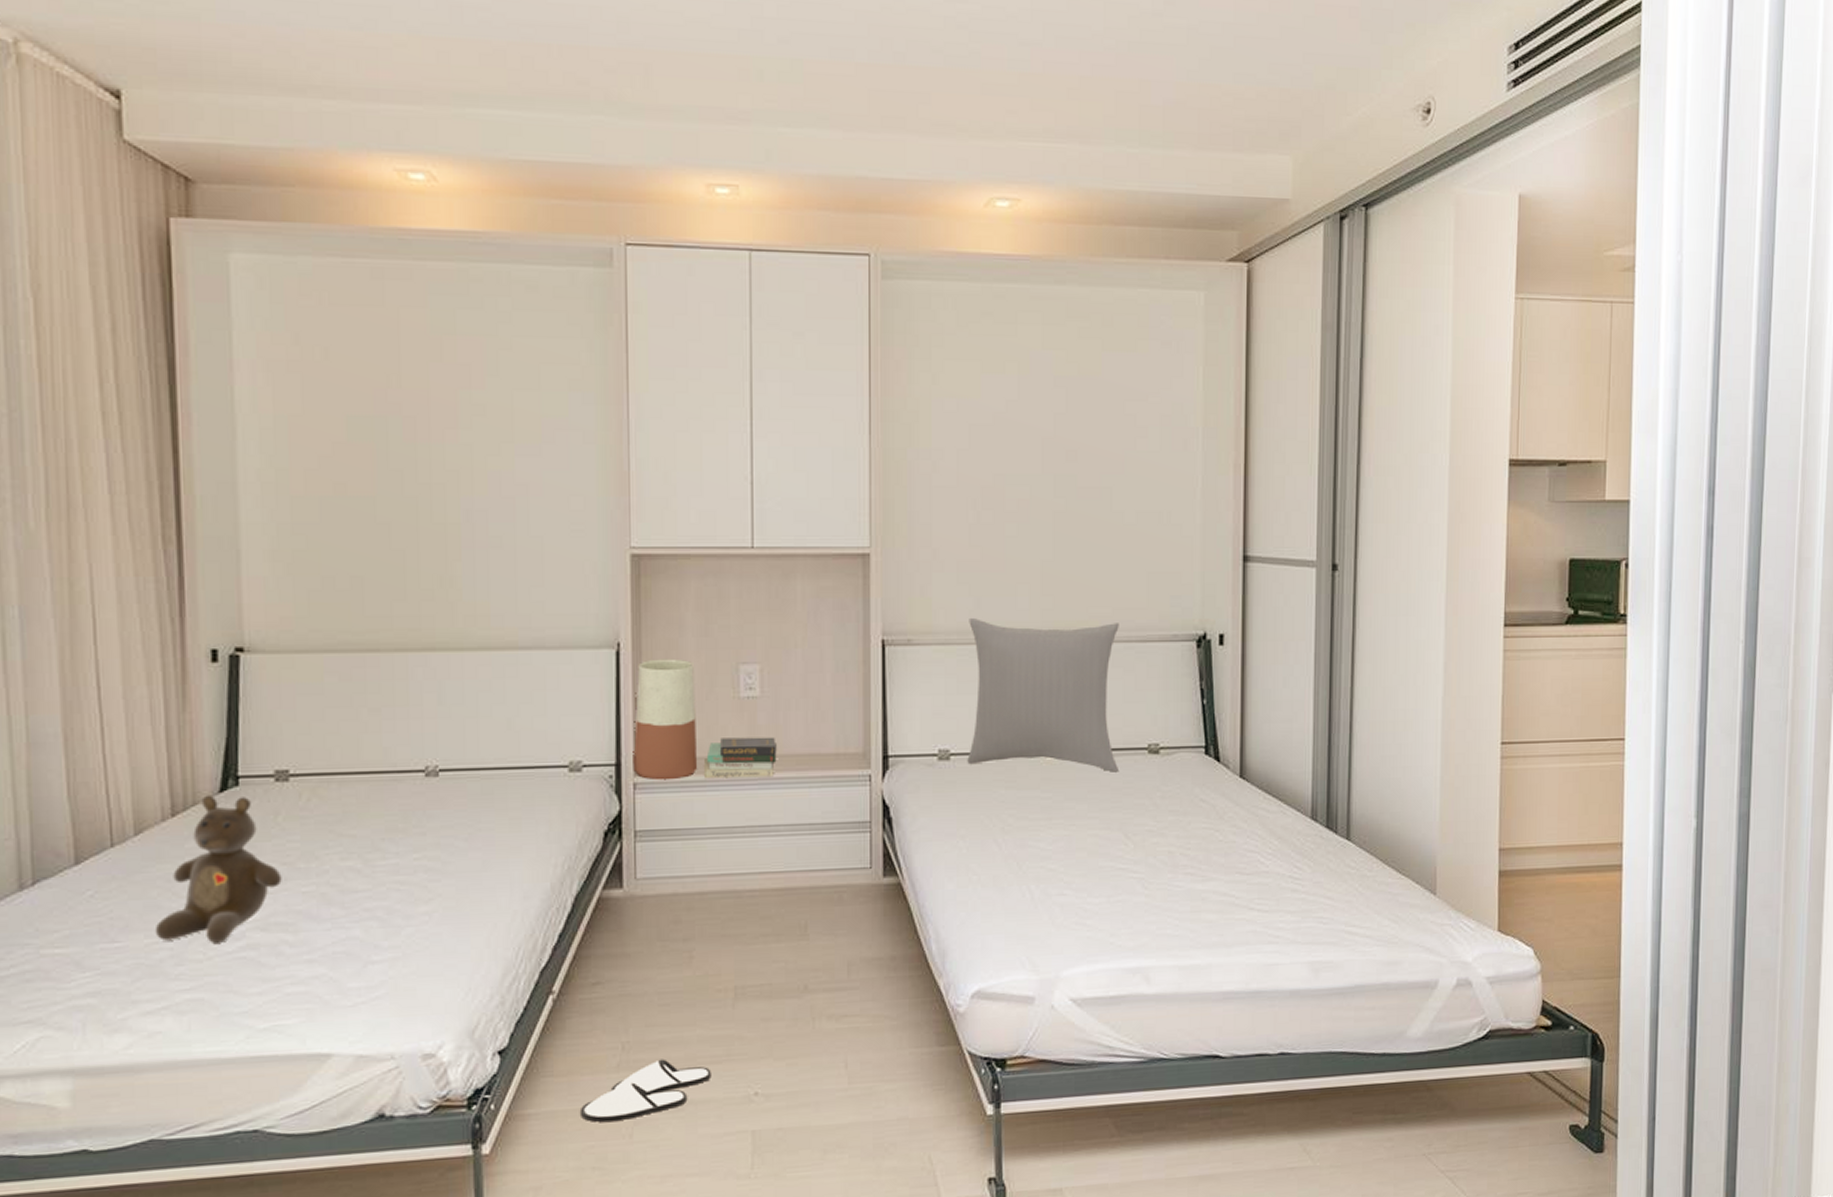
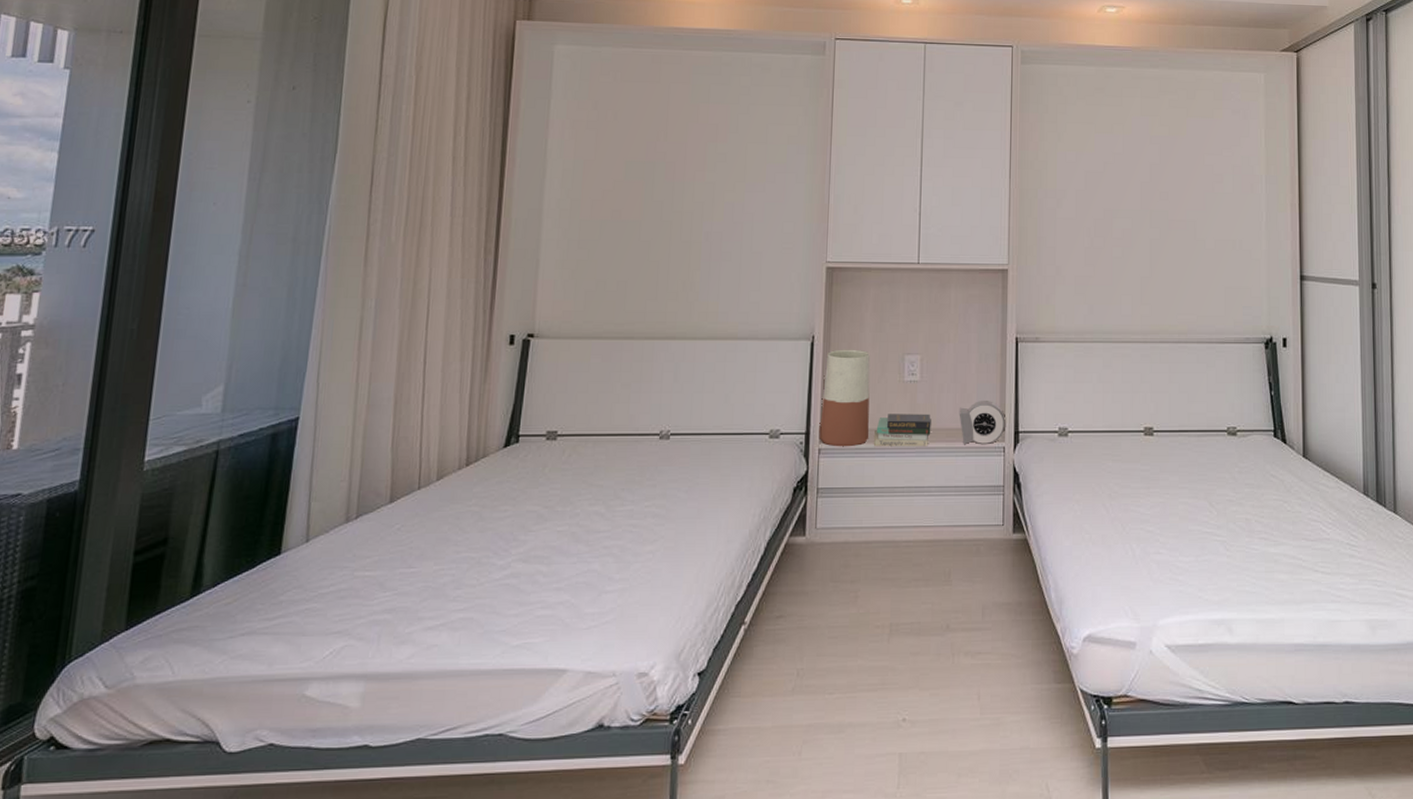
teddy bear: present [154,795,282,943] -> none [442,449,543,571]
slippers: present [579,1059,712,1122] -> none [759,685,868,740]
alarm clock: none [811,719,872,774] -> present [959,401,1006,445]
pillow: present [967,618,1119,772] -> none [1082,322,1203,450]

